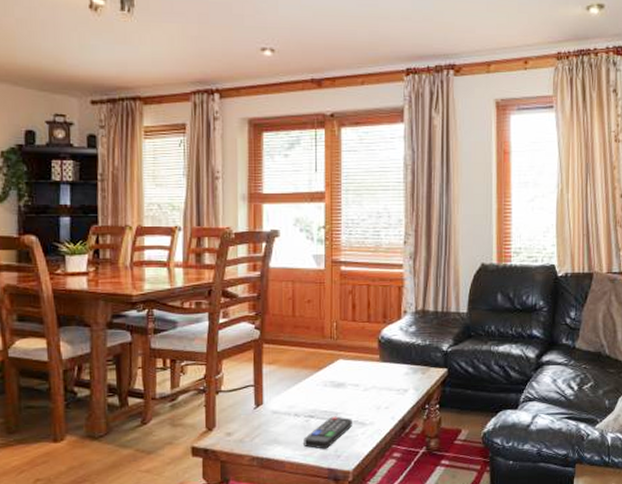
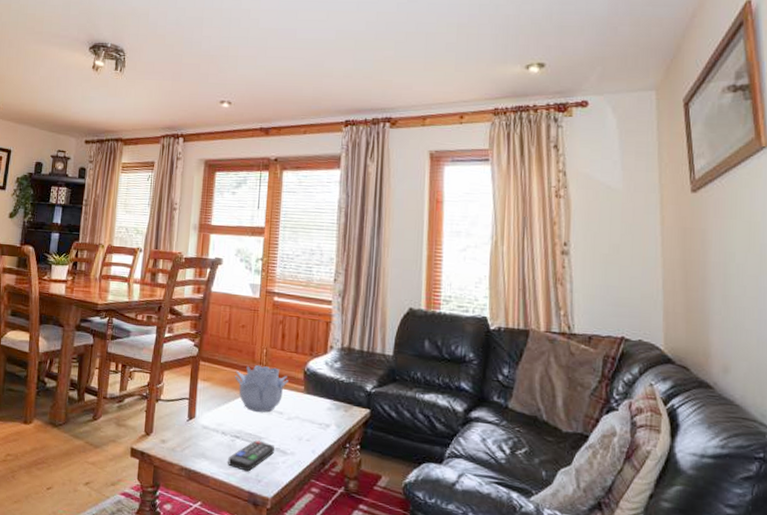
decorative bowl: none [304,340,362,388] -> present [235,365,288,412]

